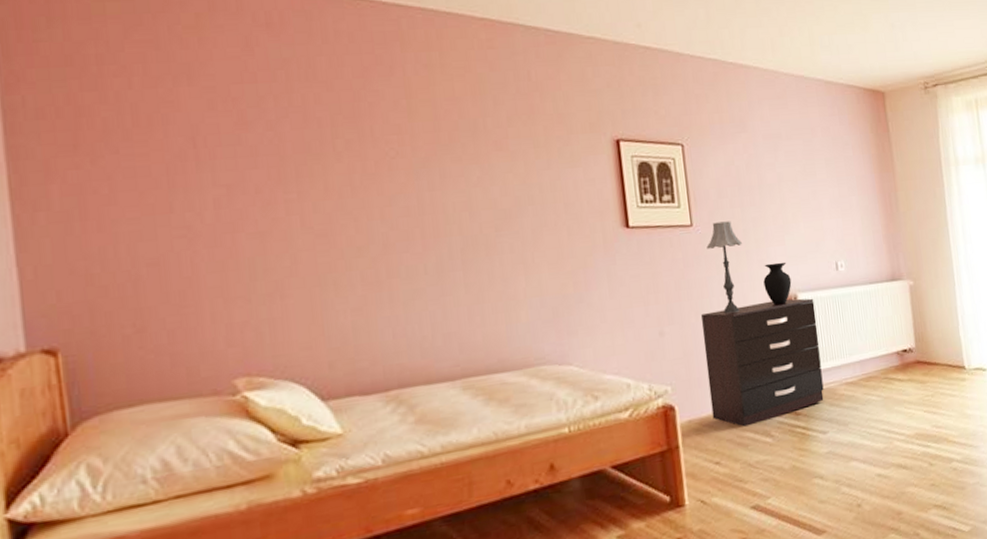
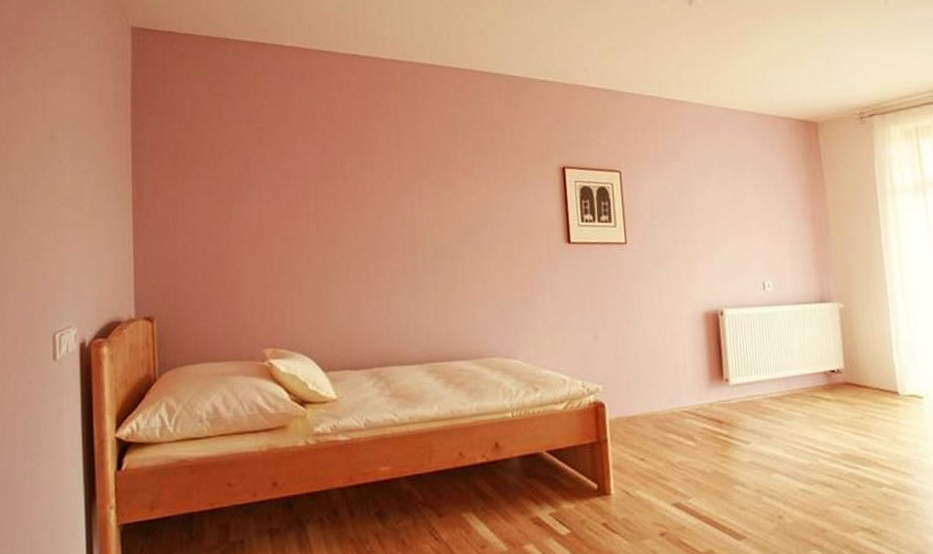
dresser: present [701,298,824,427] -> none [631,313,748,429]
table lamp: present [706,221,742,314] -> none [639,240,672,324]
vase: present [763,262,792,306] -> none [691,279,719,319]

